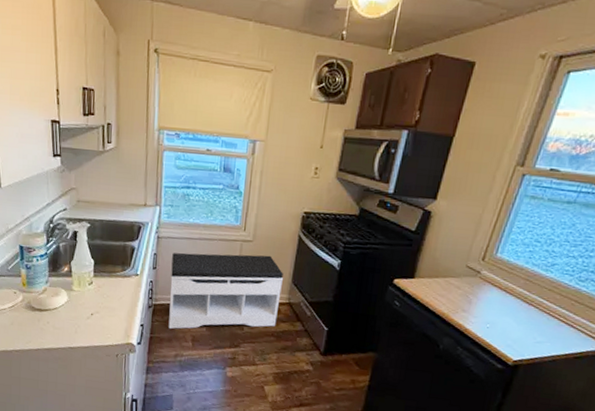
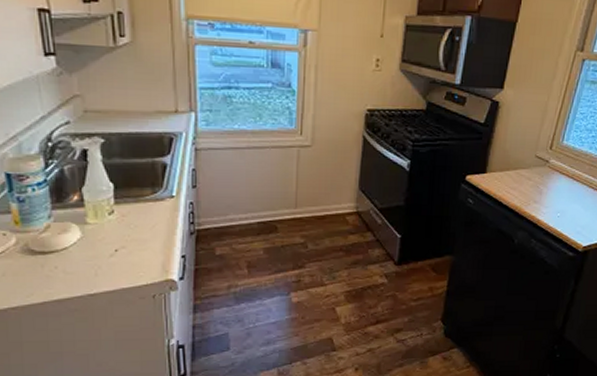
bench: present [168,252,284,329] -> none [214,161,350,256]

